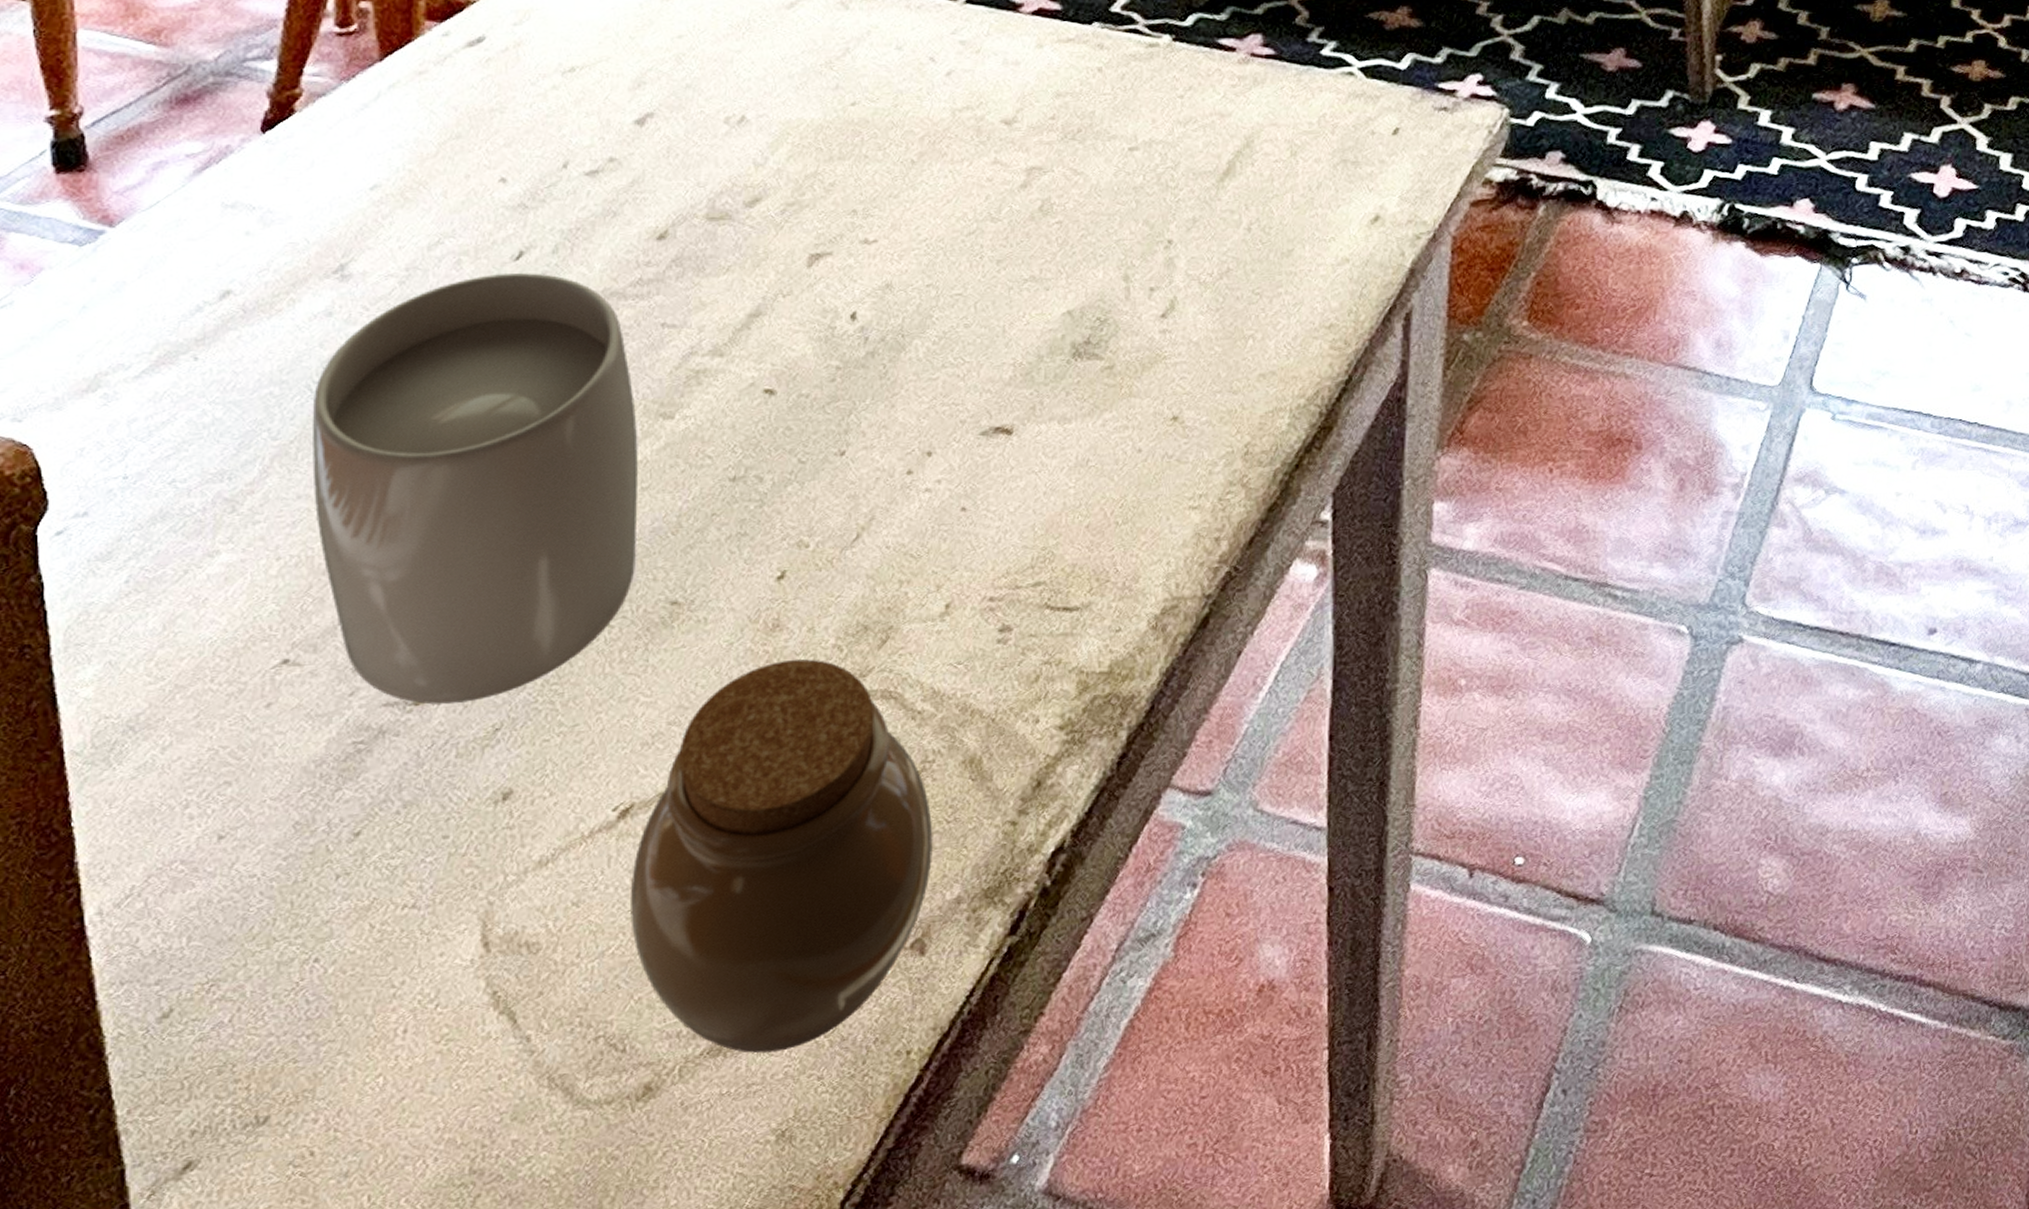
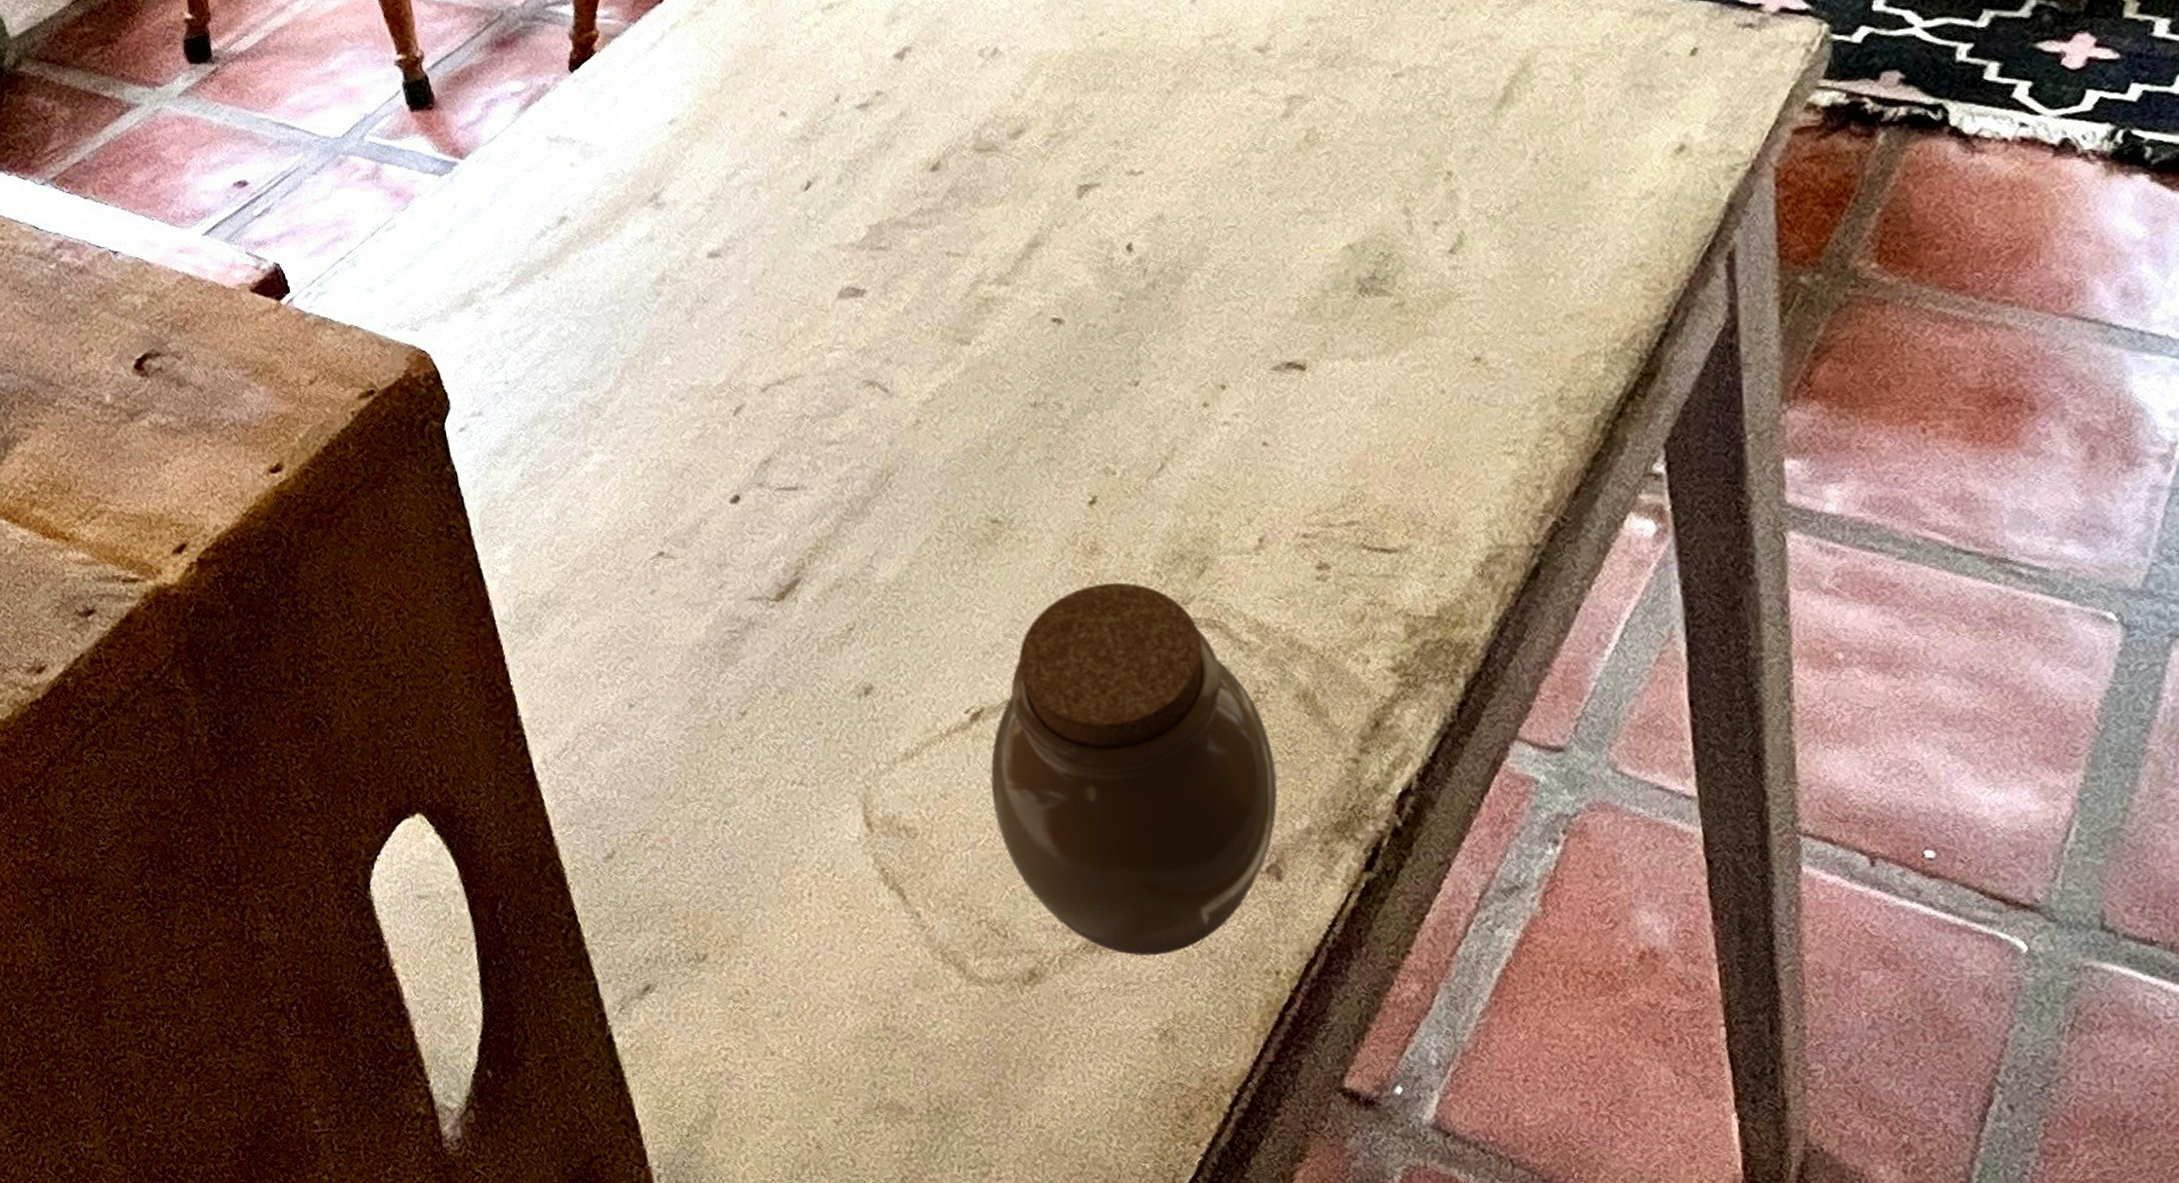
mug: present [312,273,639,705] -> none [649,202,955,602]

